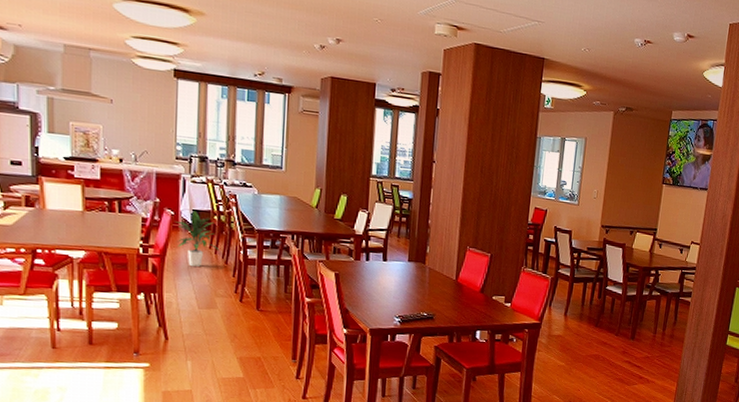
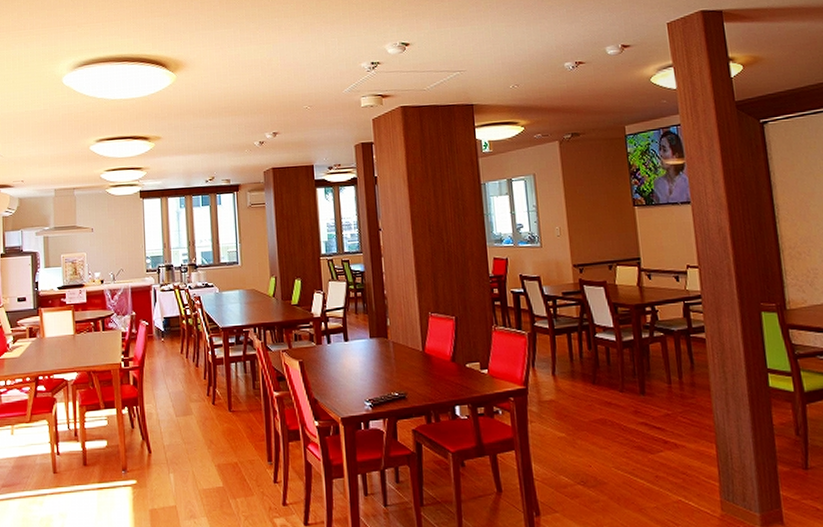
indoor plant: present [175,211,221,267] -> none [150,318,191,375]

